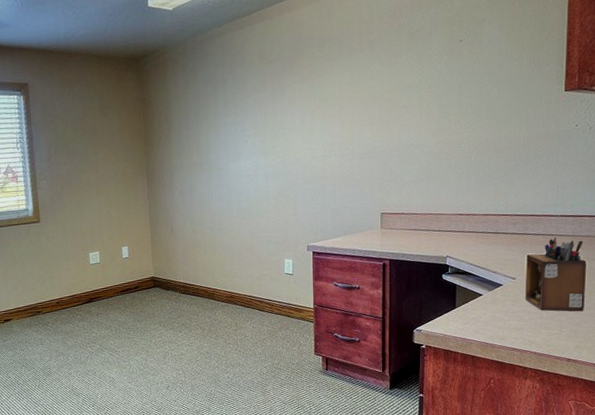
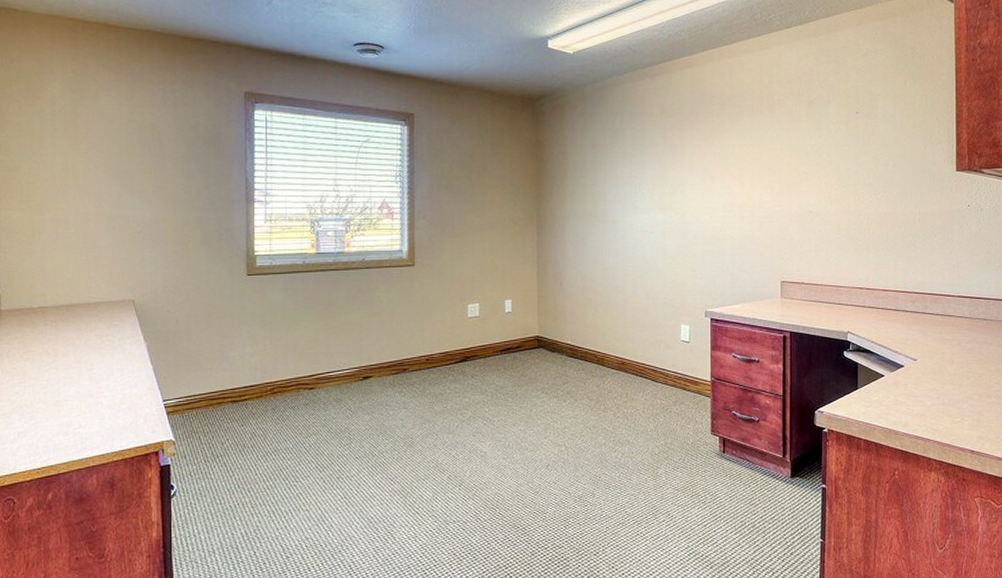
desk organizer: present [525,236,587,312] -> none [927,317,985,400]

